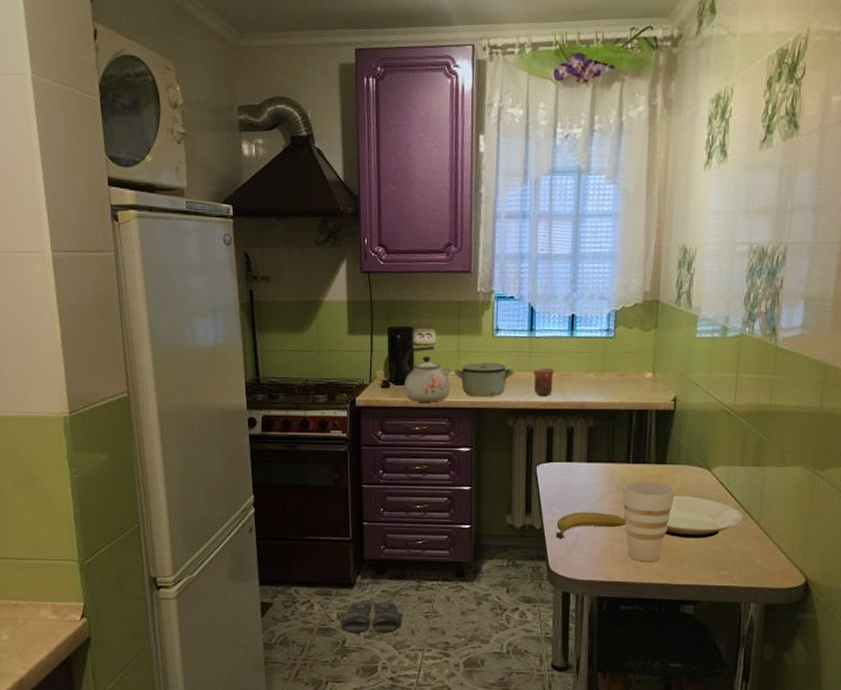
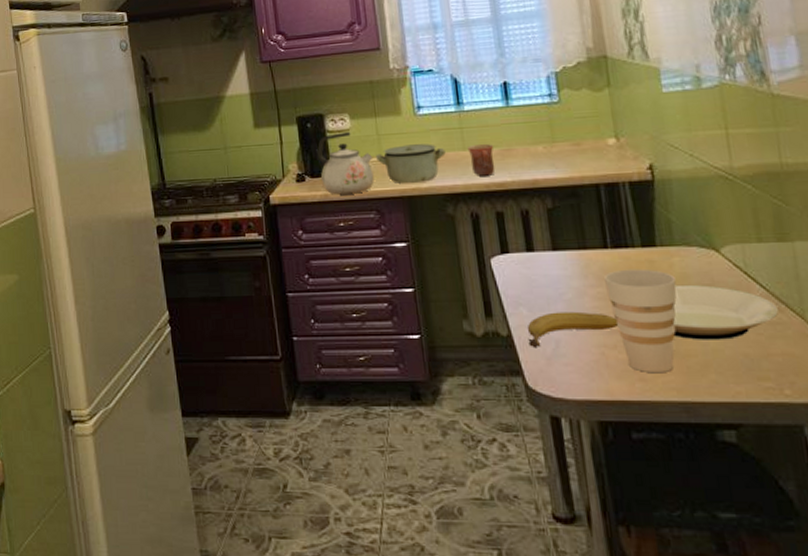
slippers: present [339,601,404,633] -> none [276,433,354,474]

